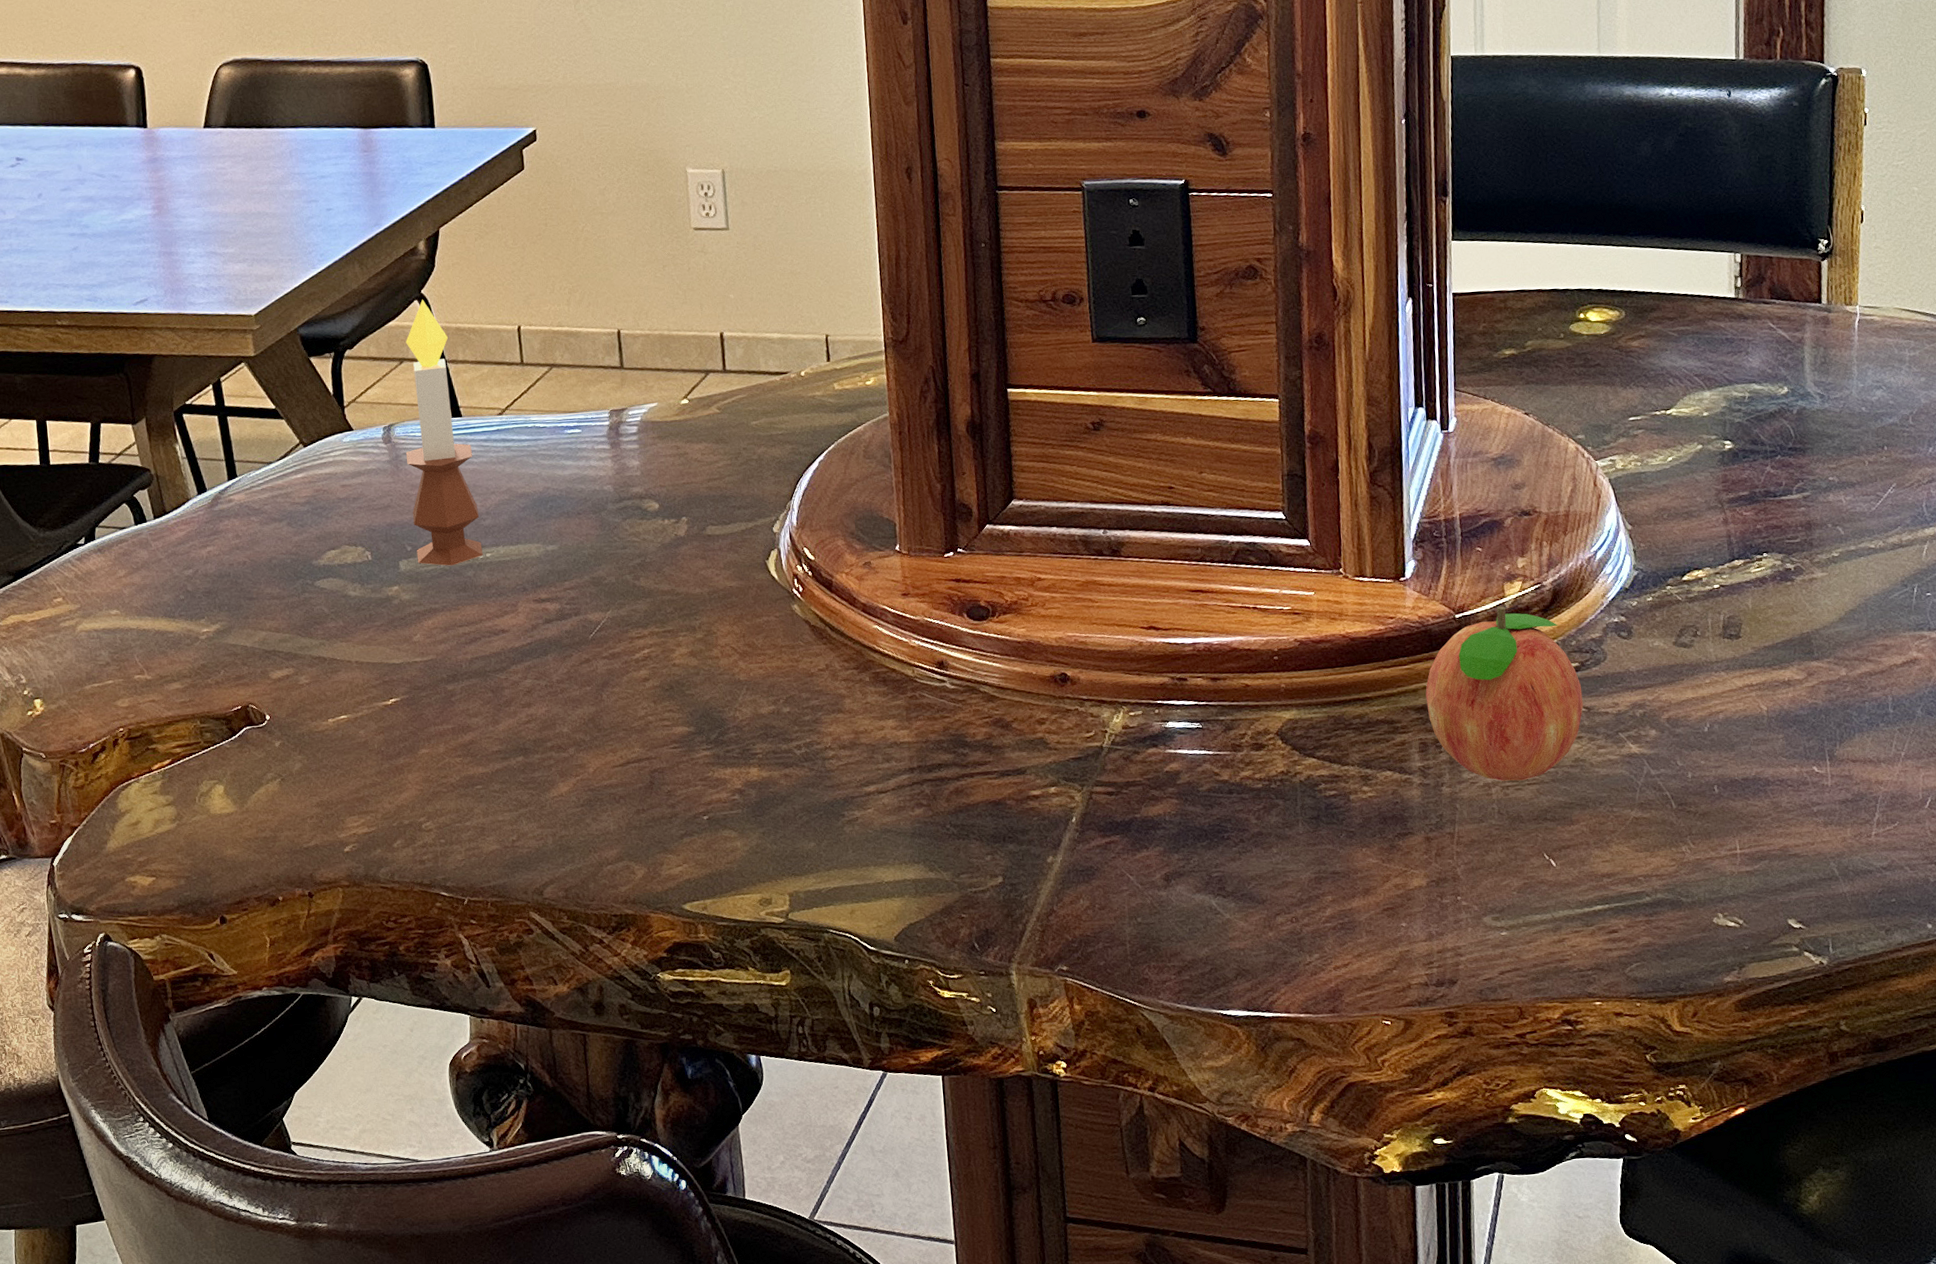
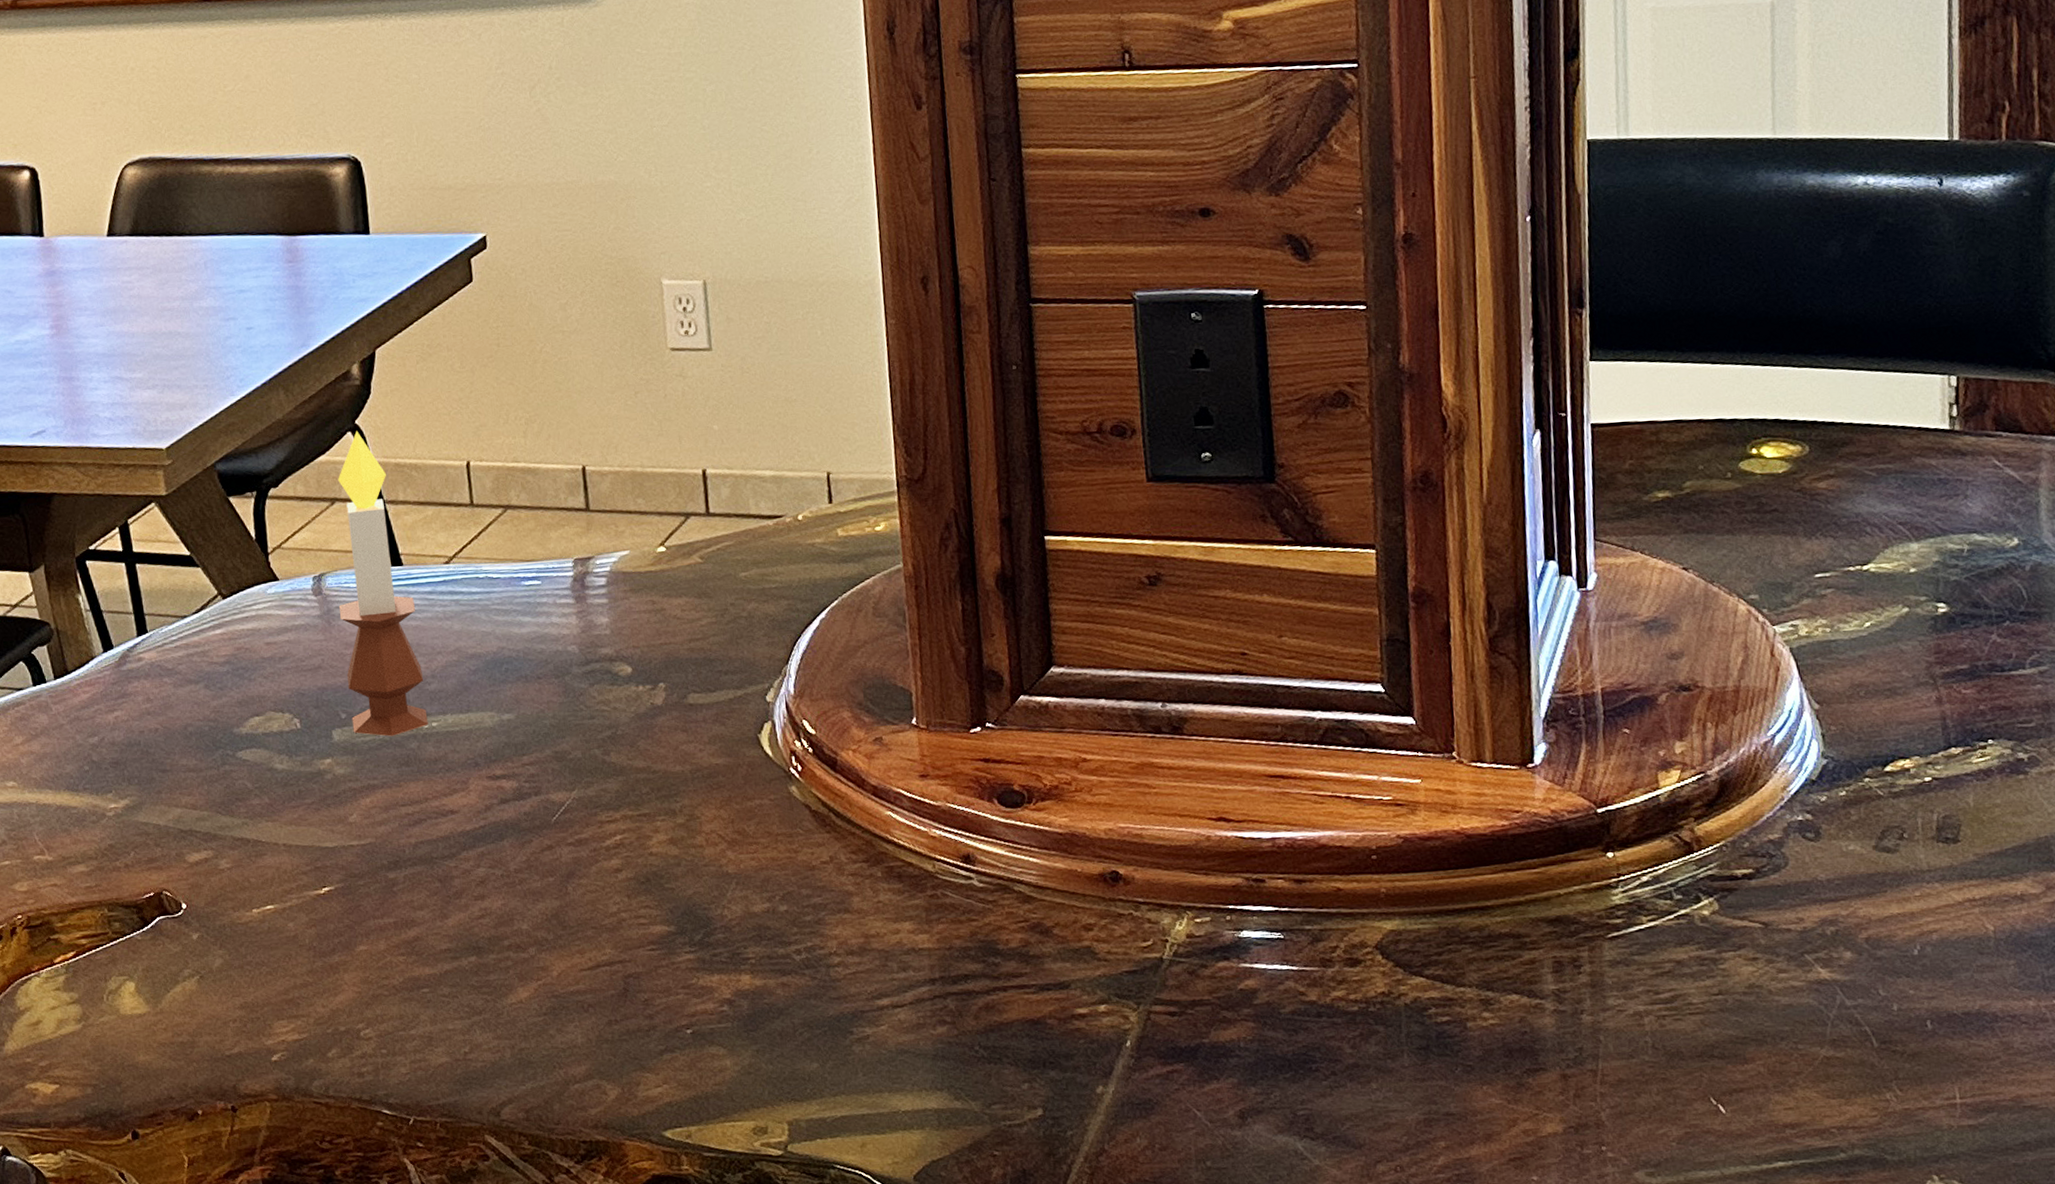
fruit: present [1425,605,1584,781] -> none [1560,799,1760,1010]

